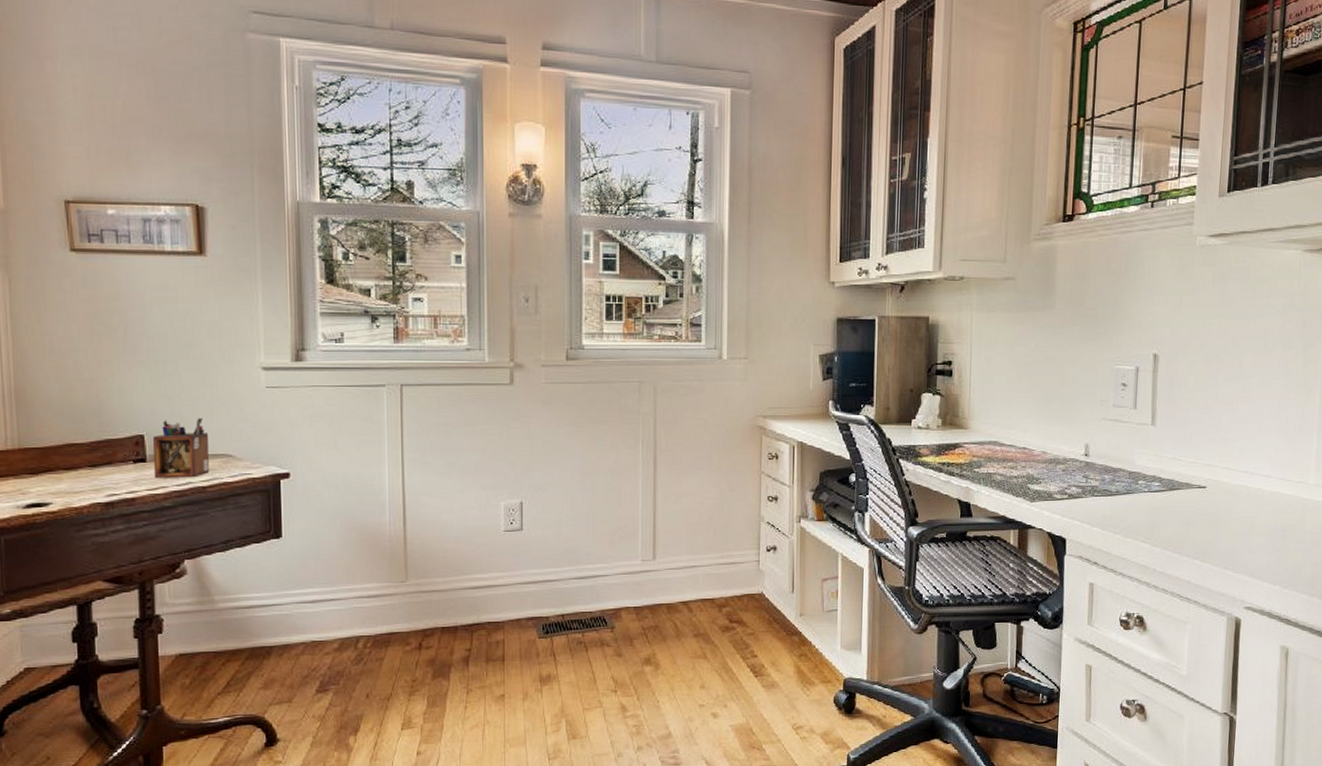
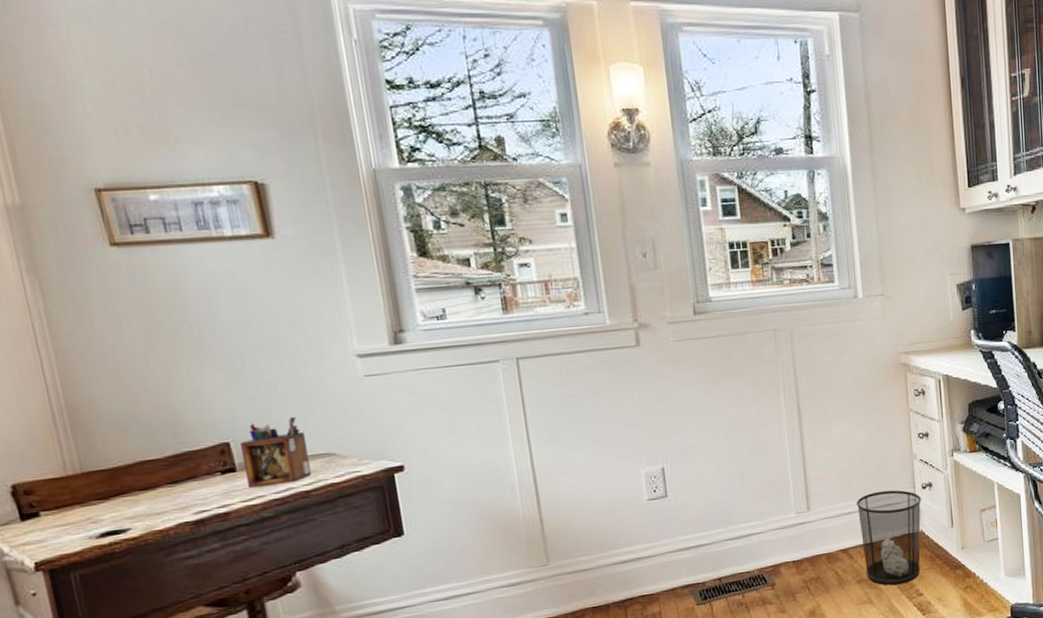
waste bin: none [701,548,765,644] -> present [857,490,922,586]

